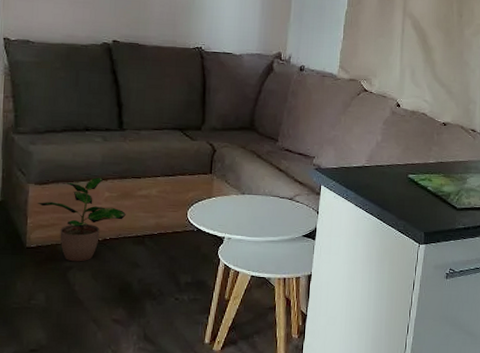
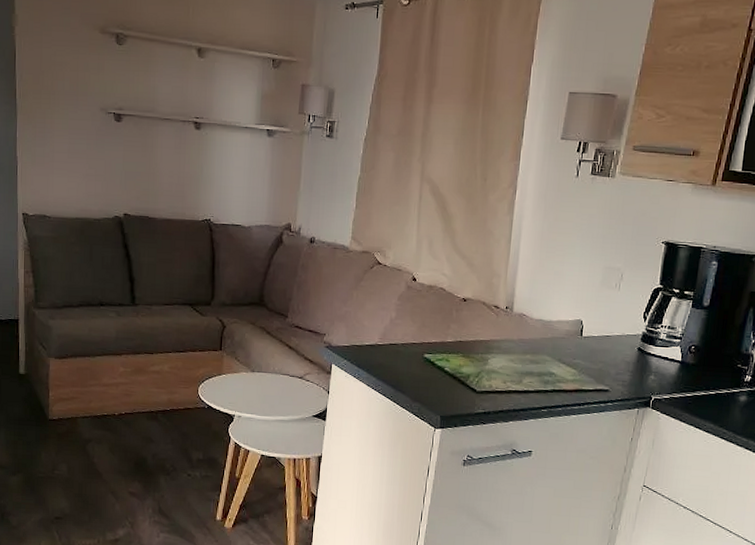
potted plant: present [37,177,126,262] -> none [57,352,140,435]

